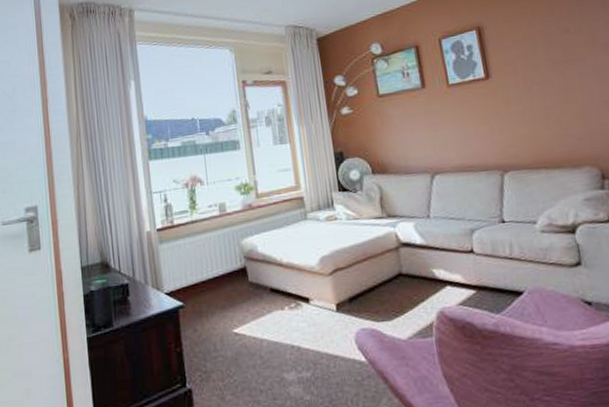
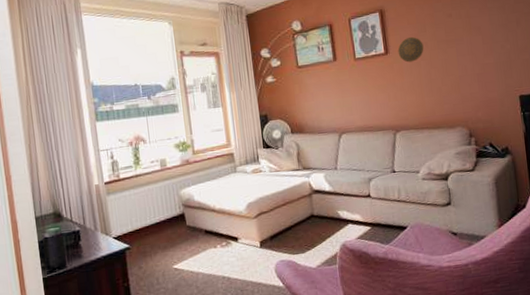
decorative plate: none [501,57,536,88] -> present [398,36,424,63]

